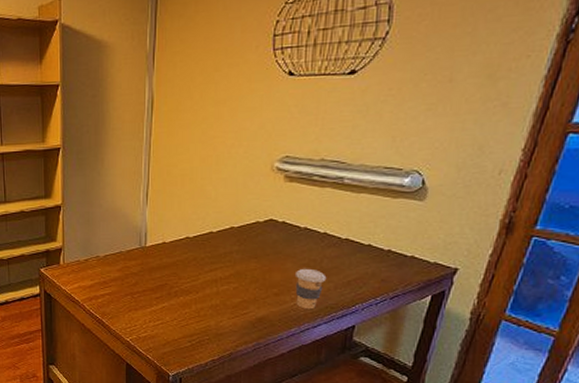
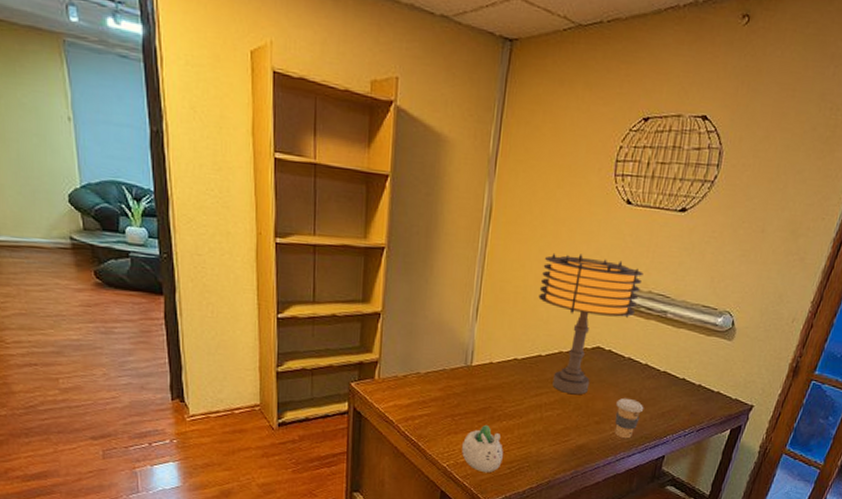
succulent planter: none [143,300,182,347] -> present [462,424,503,473]
table lamp: none [205,130,314,268] -> present [538,252,644,395]

